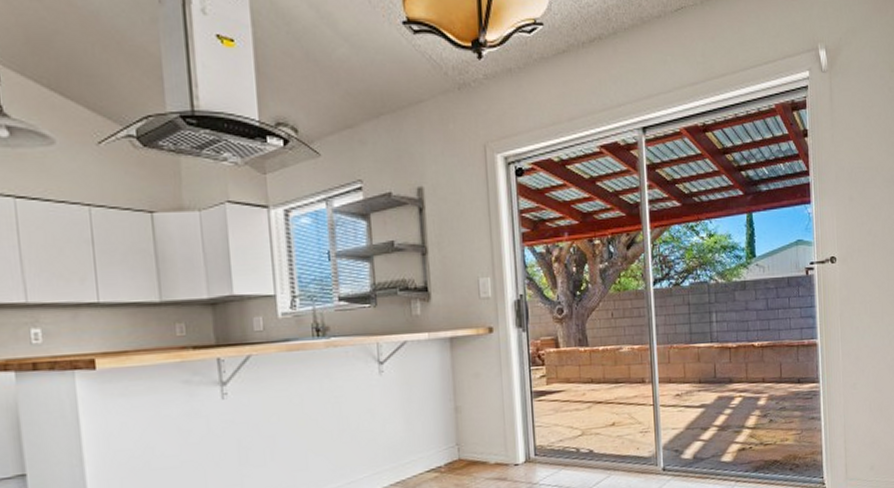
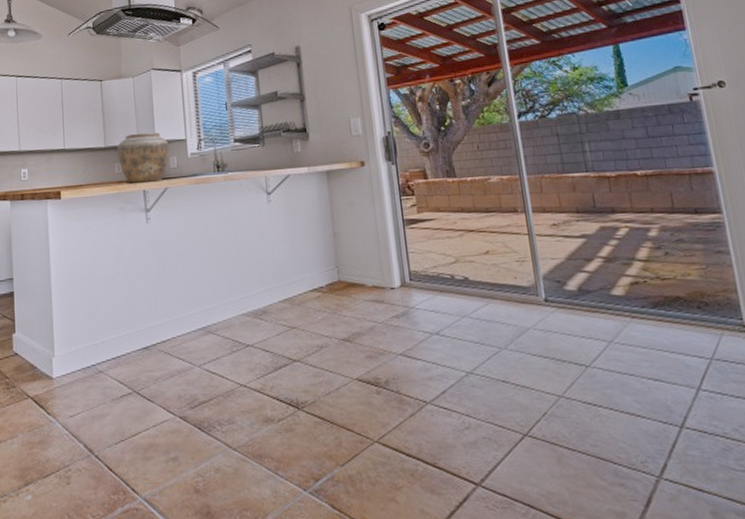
vase: none [177,284,253,351] -> present [116,132,169,185]

